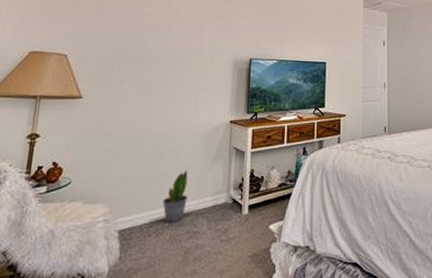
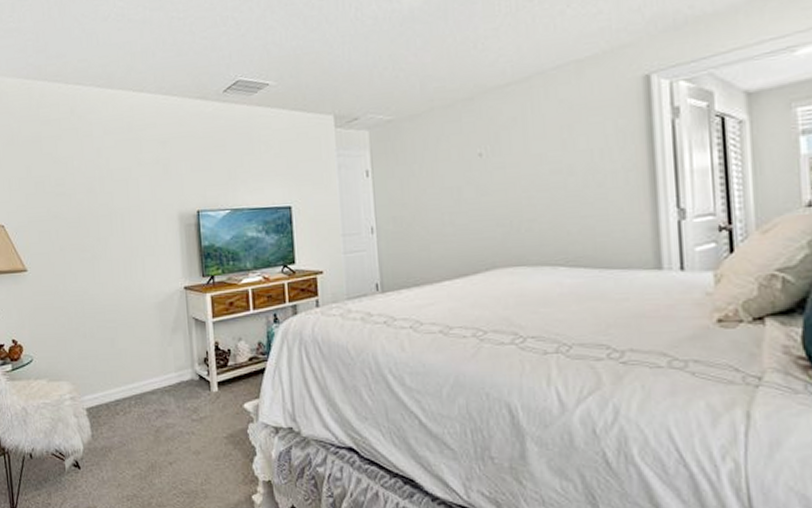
potted plant: present [162,169,188,223] -> none [125,343,150,401]

